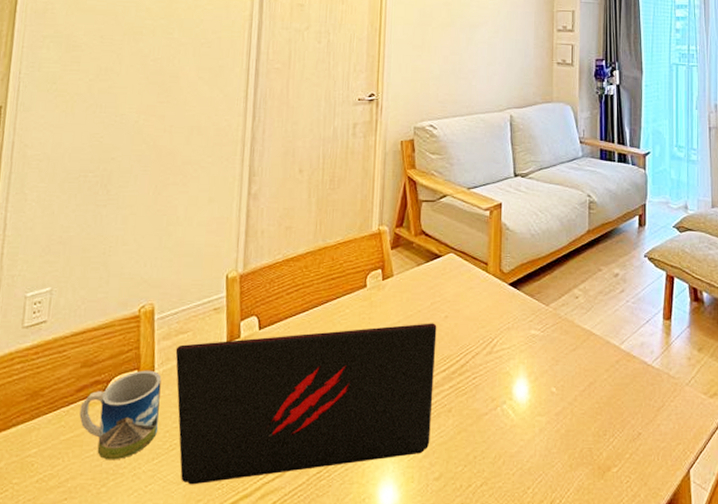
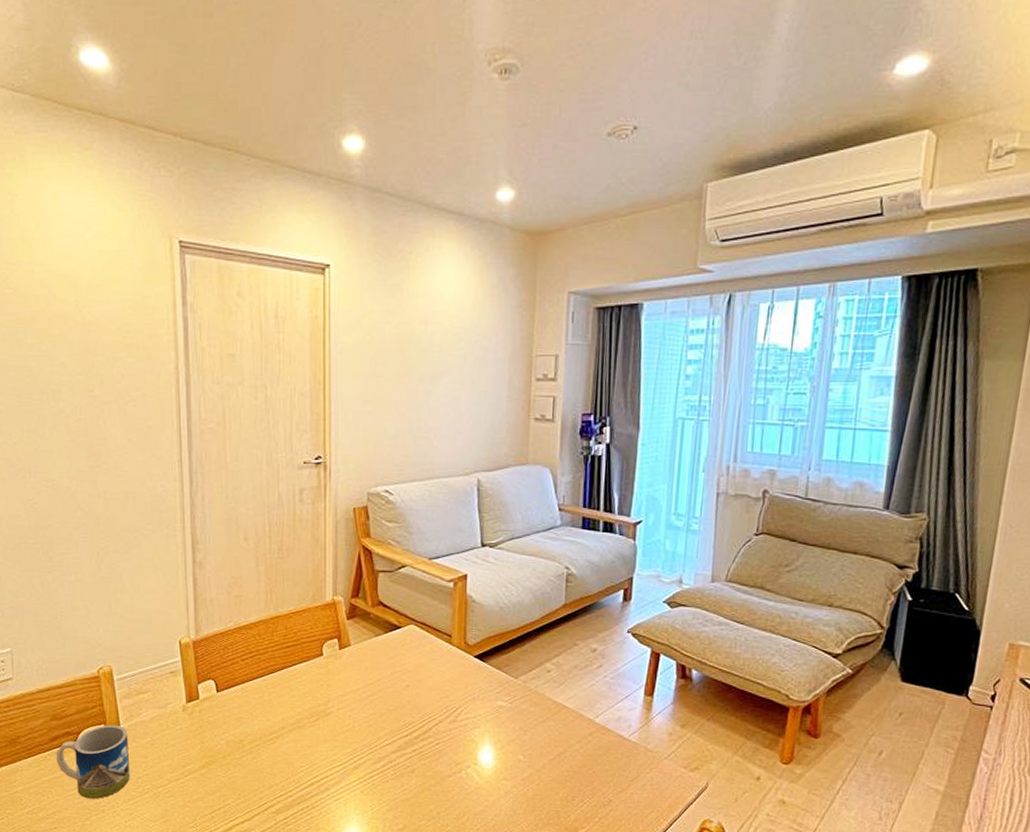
laptop: present [175,323,437,485] -> none [138,691,398,823]

